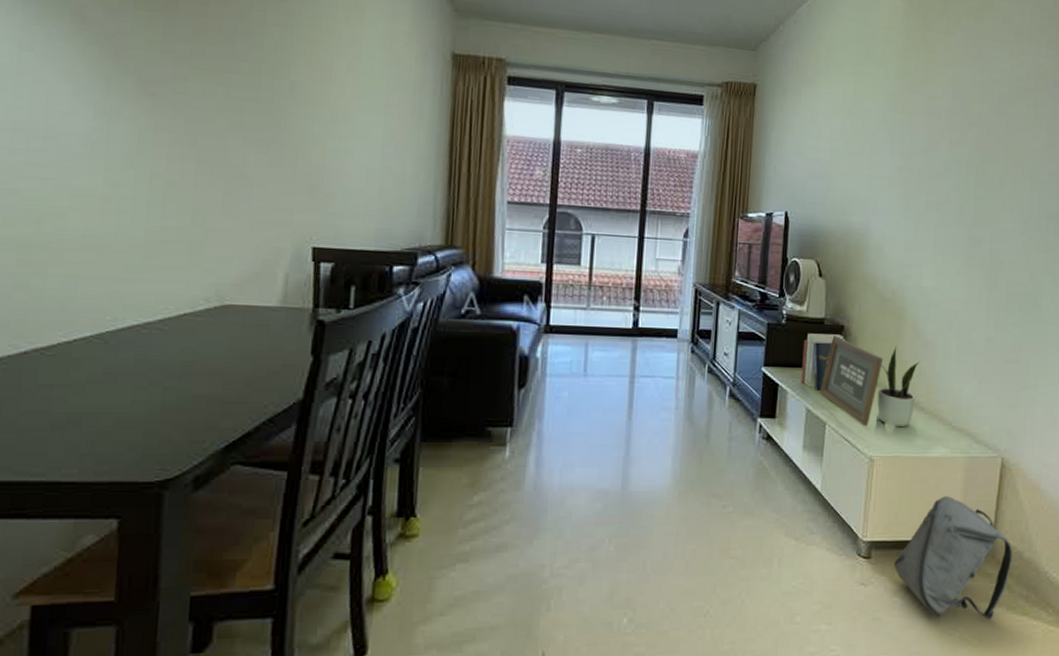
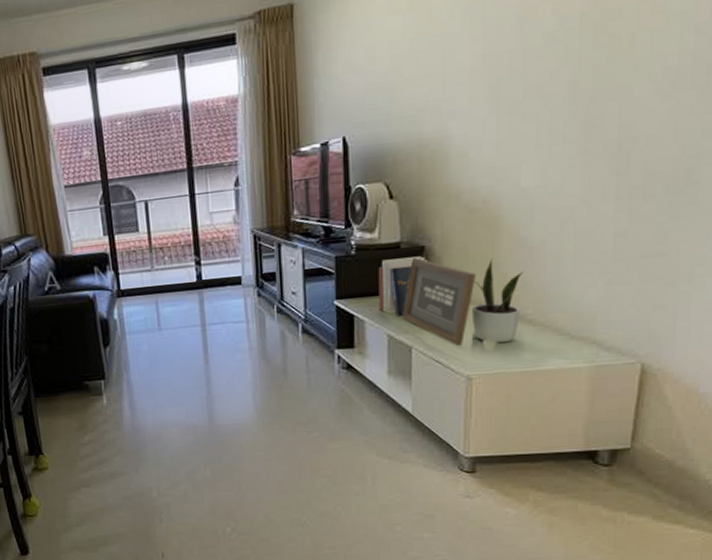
backpack: present [894,496,1013,621] -> none [504,408,659,529]

